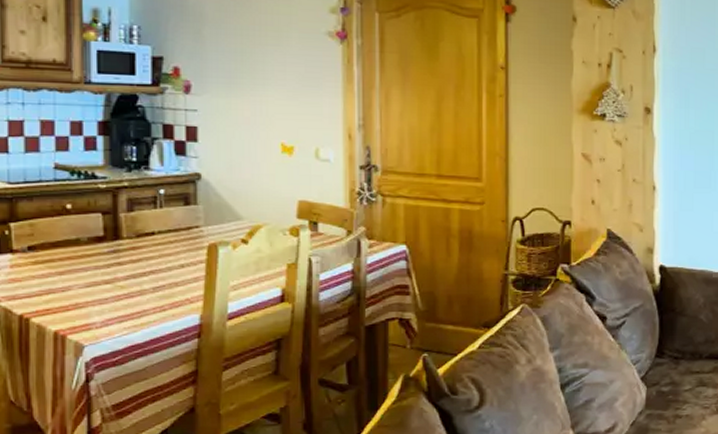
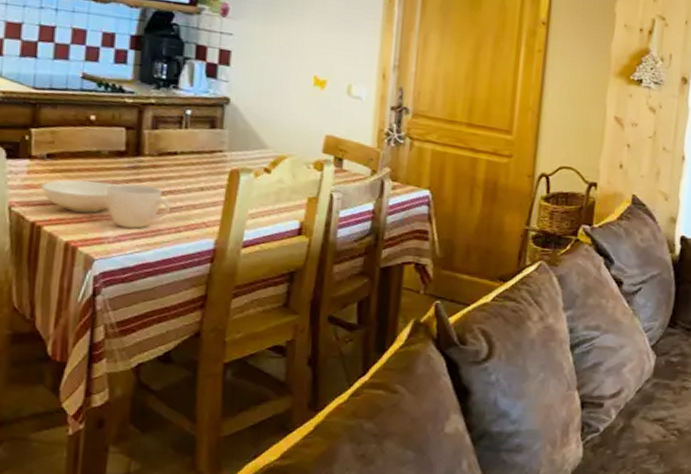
bowl: none [25,268,96,301] -> present [41,179,114,213]
cup: none [89,268,154,312] -> present [106,183,172,229]

